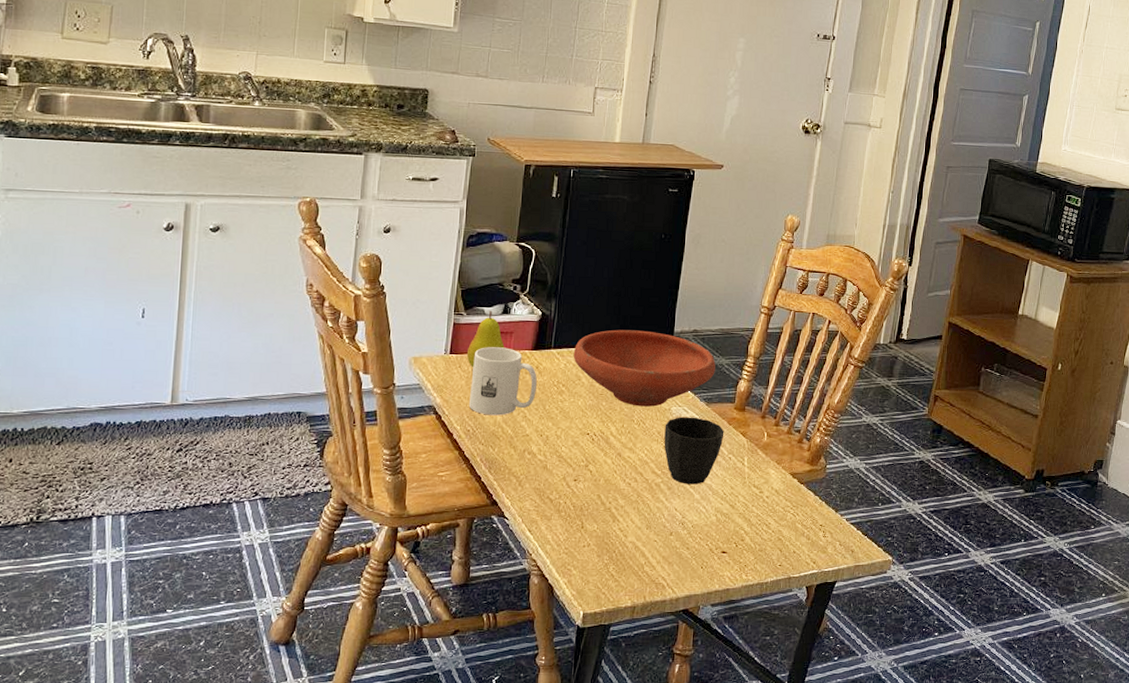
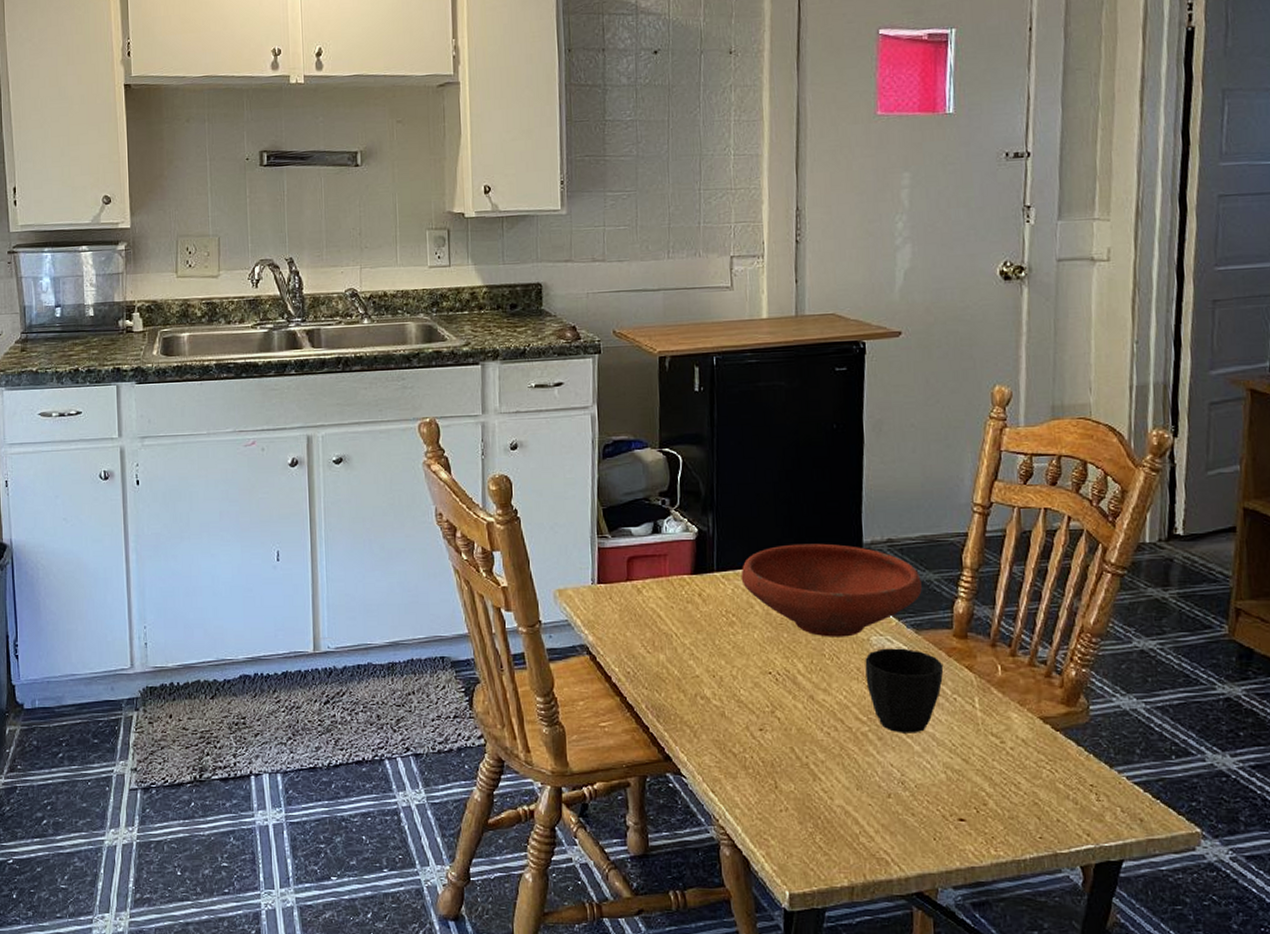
fruit: present [466,311,505,367] -> none [616,531,659,598]
mug: present [468,347,537,416] -> none [625,573,702,654]

